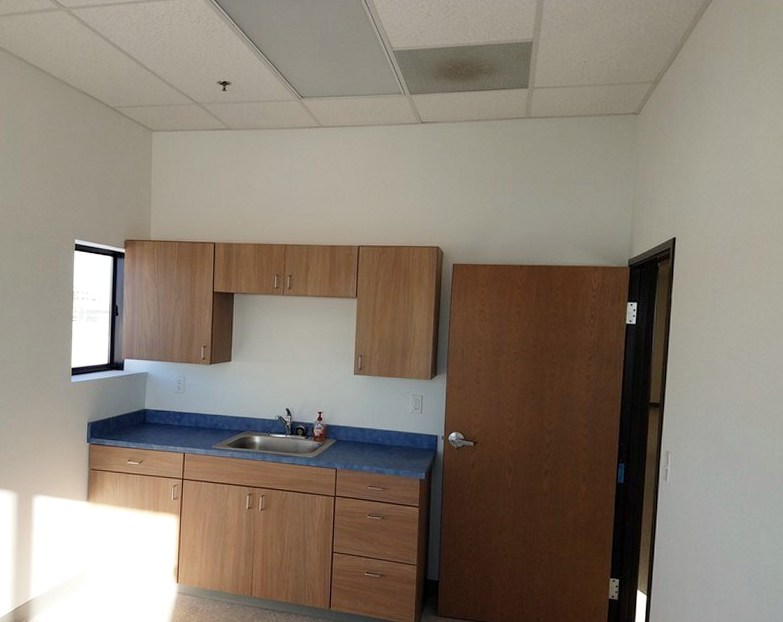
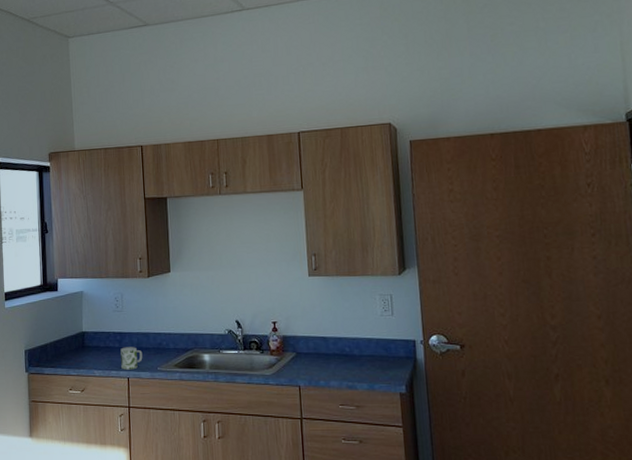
mug: none [179,425,199,446] -> present [120,347,143,370]

